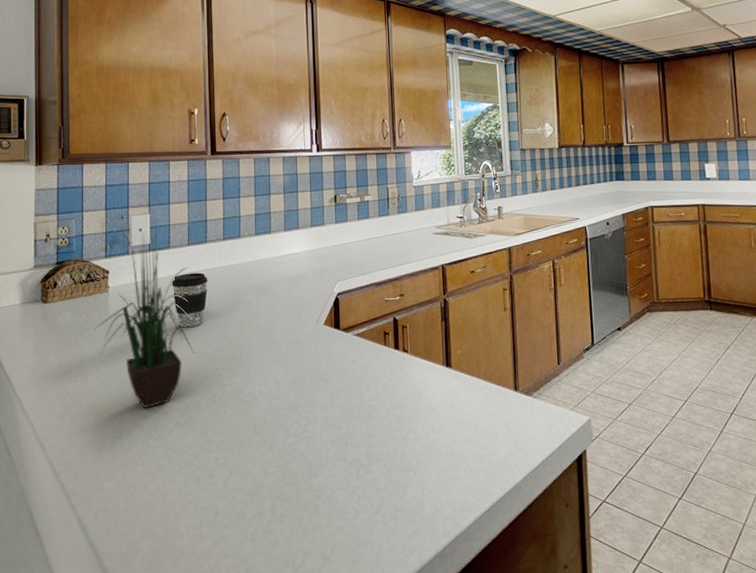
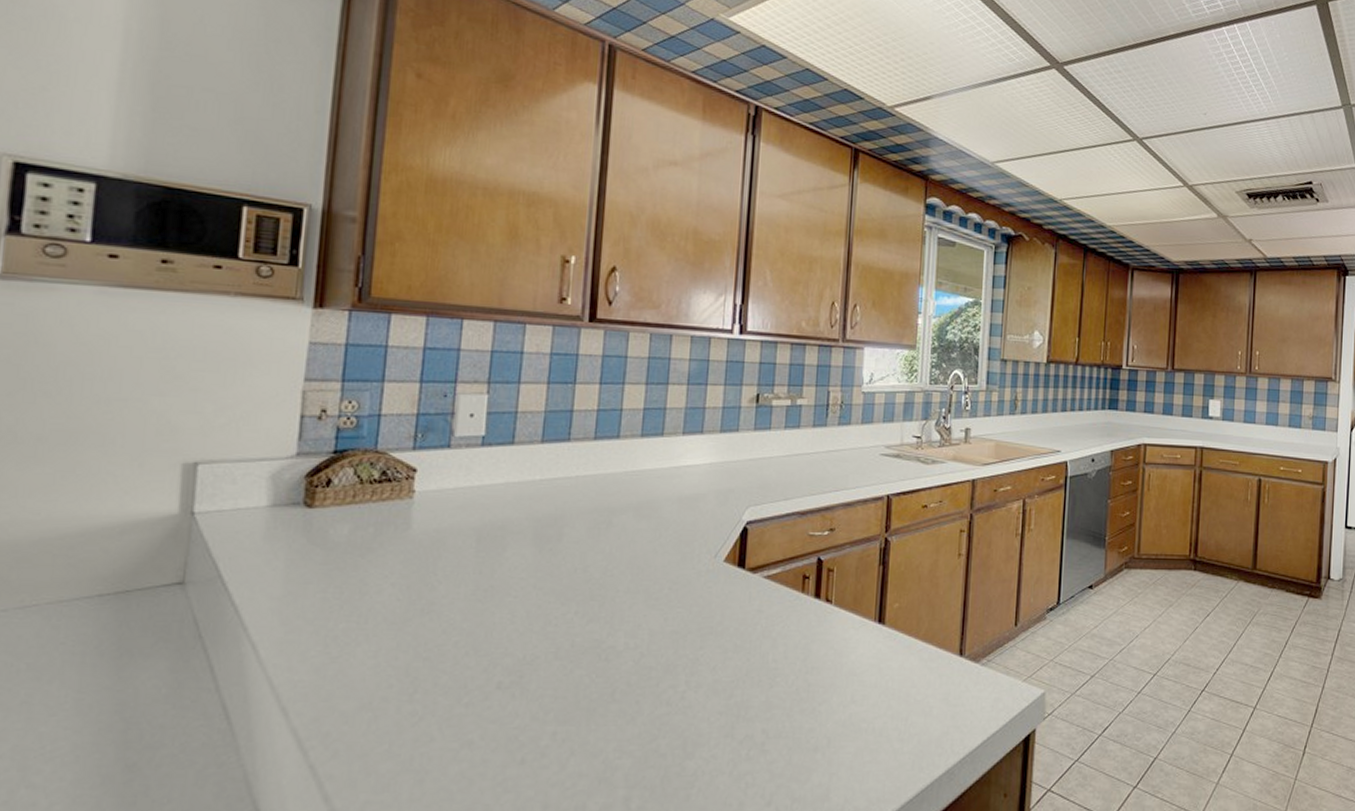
potted plant: present [93,223,195,409] -> none [383,407,540,663]
coffee cup: present [172,272,208,328] -> none [511,480,566,555]

